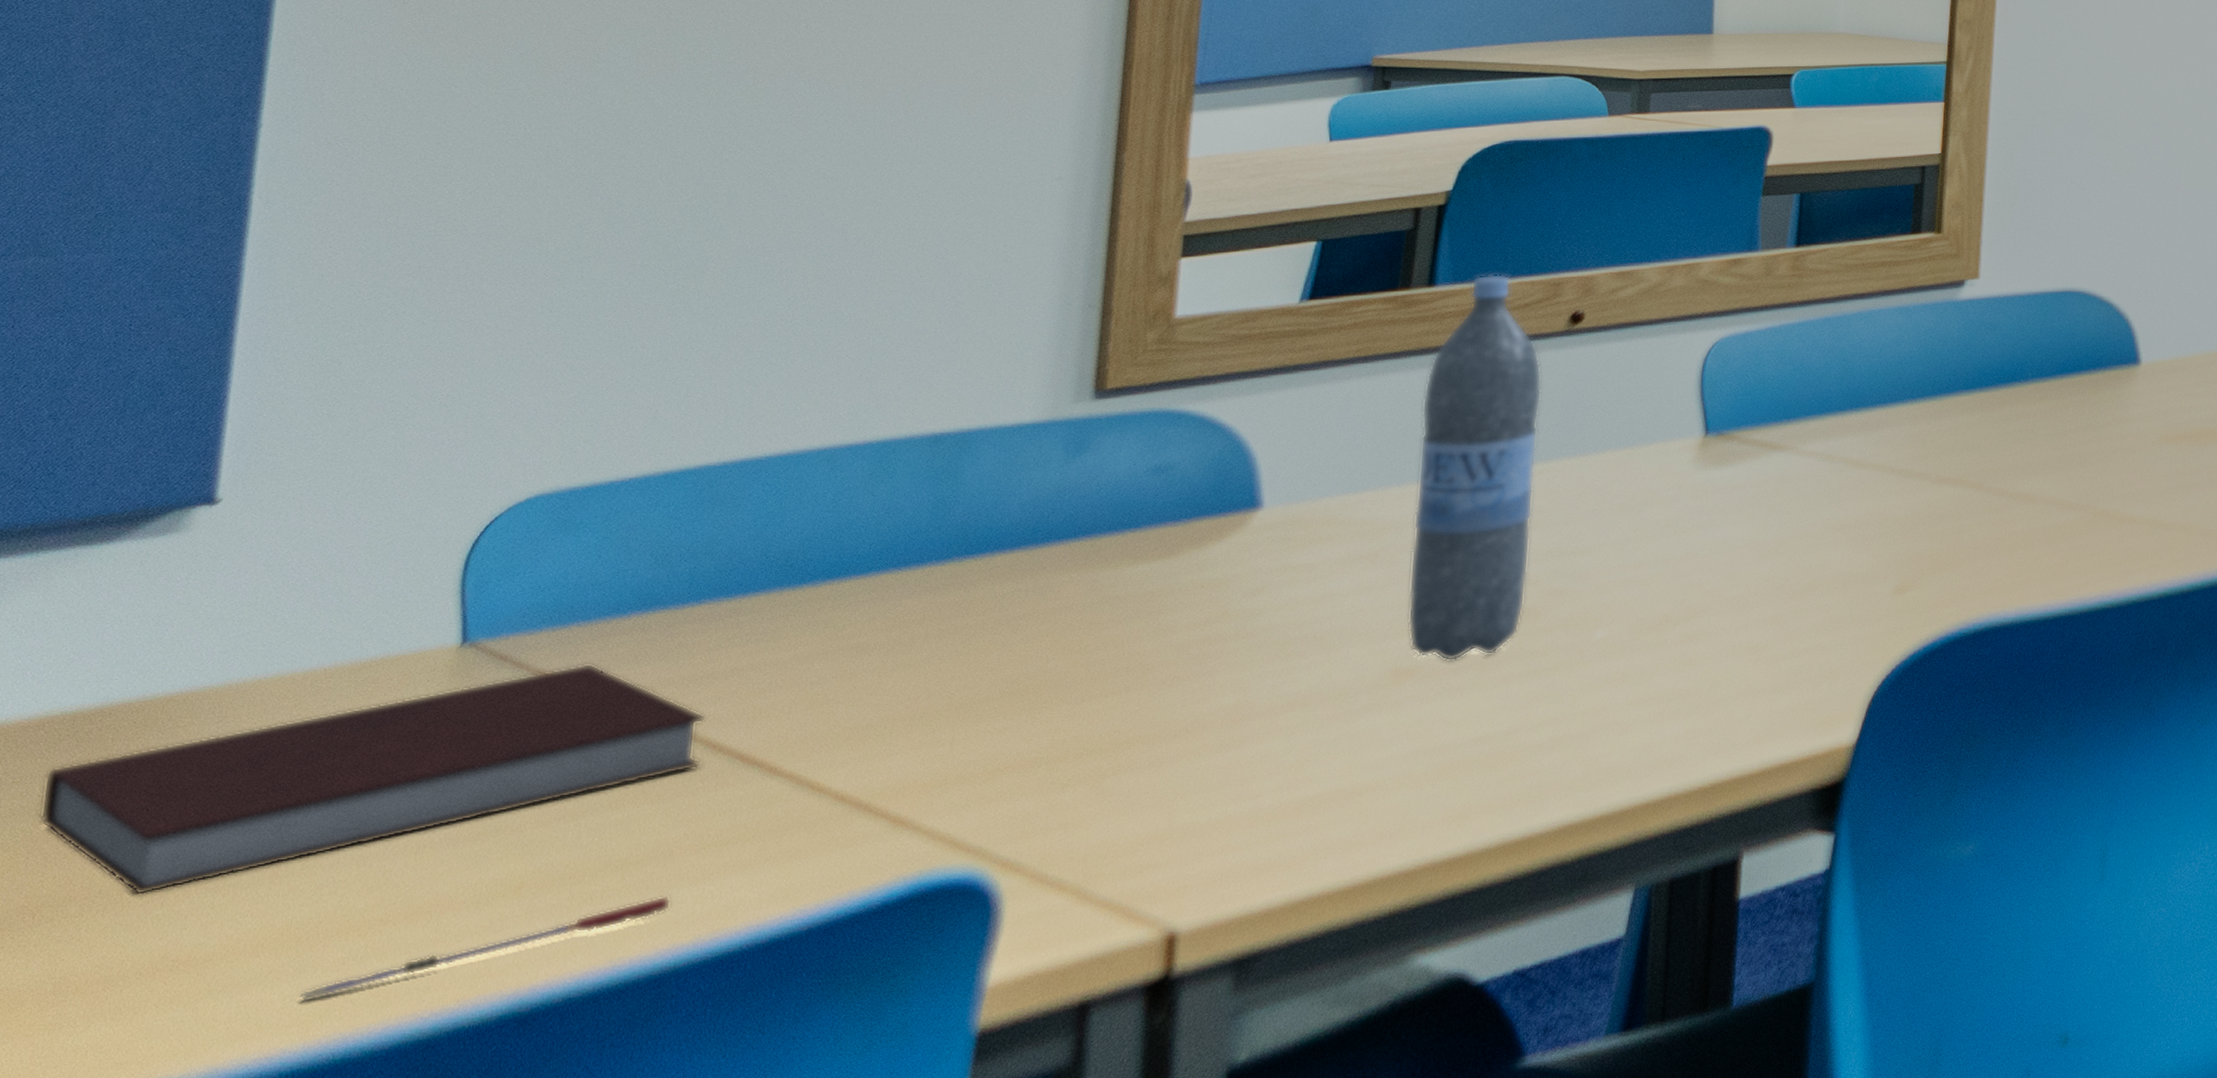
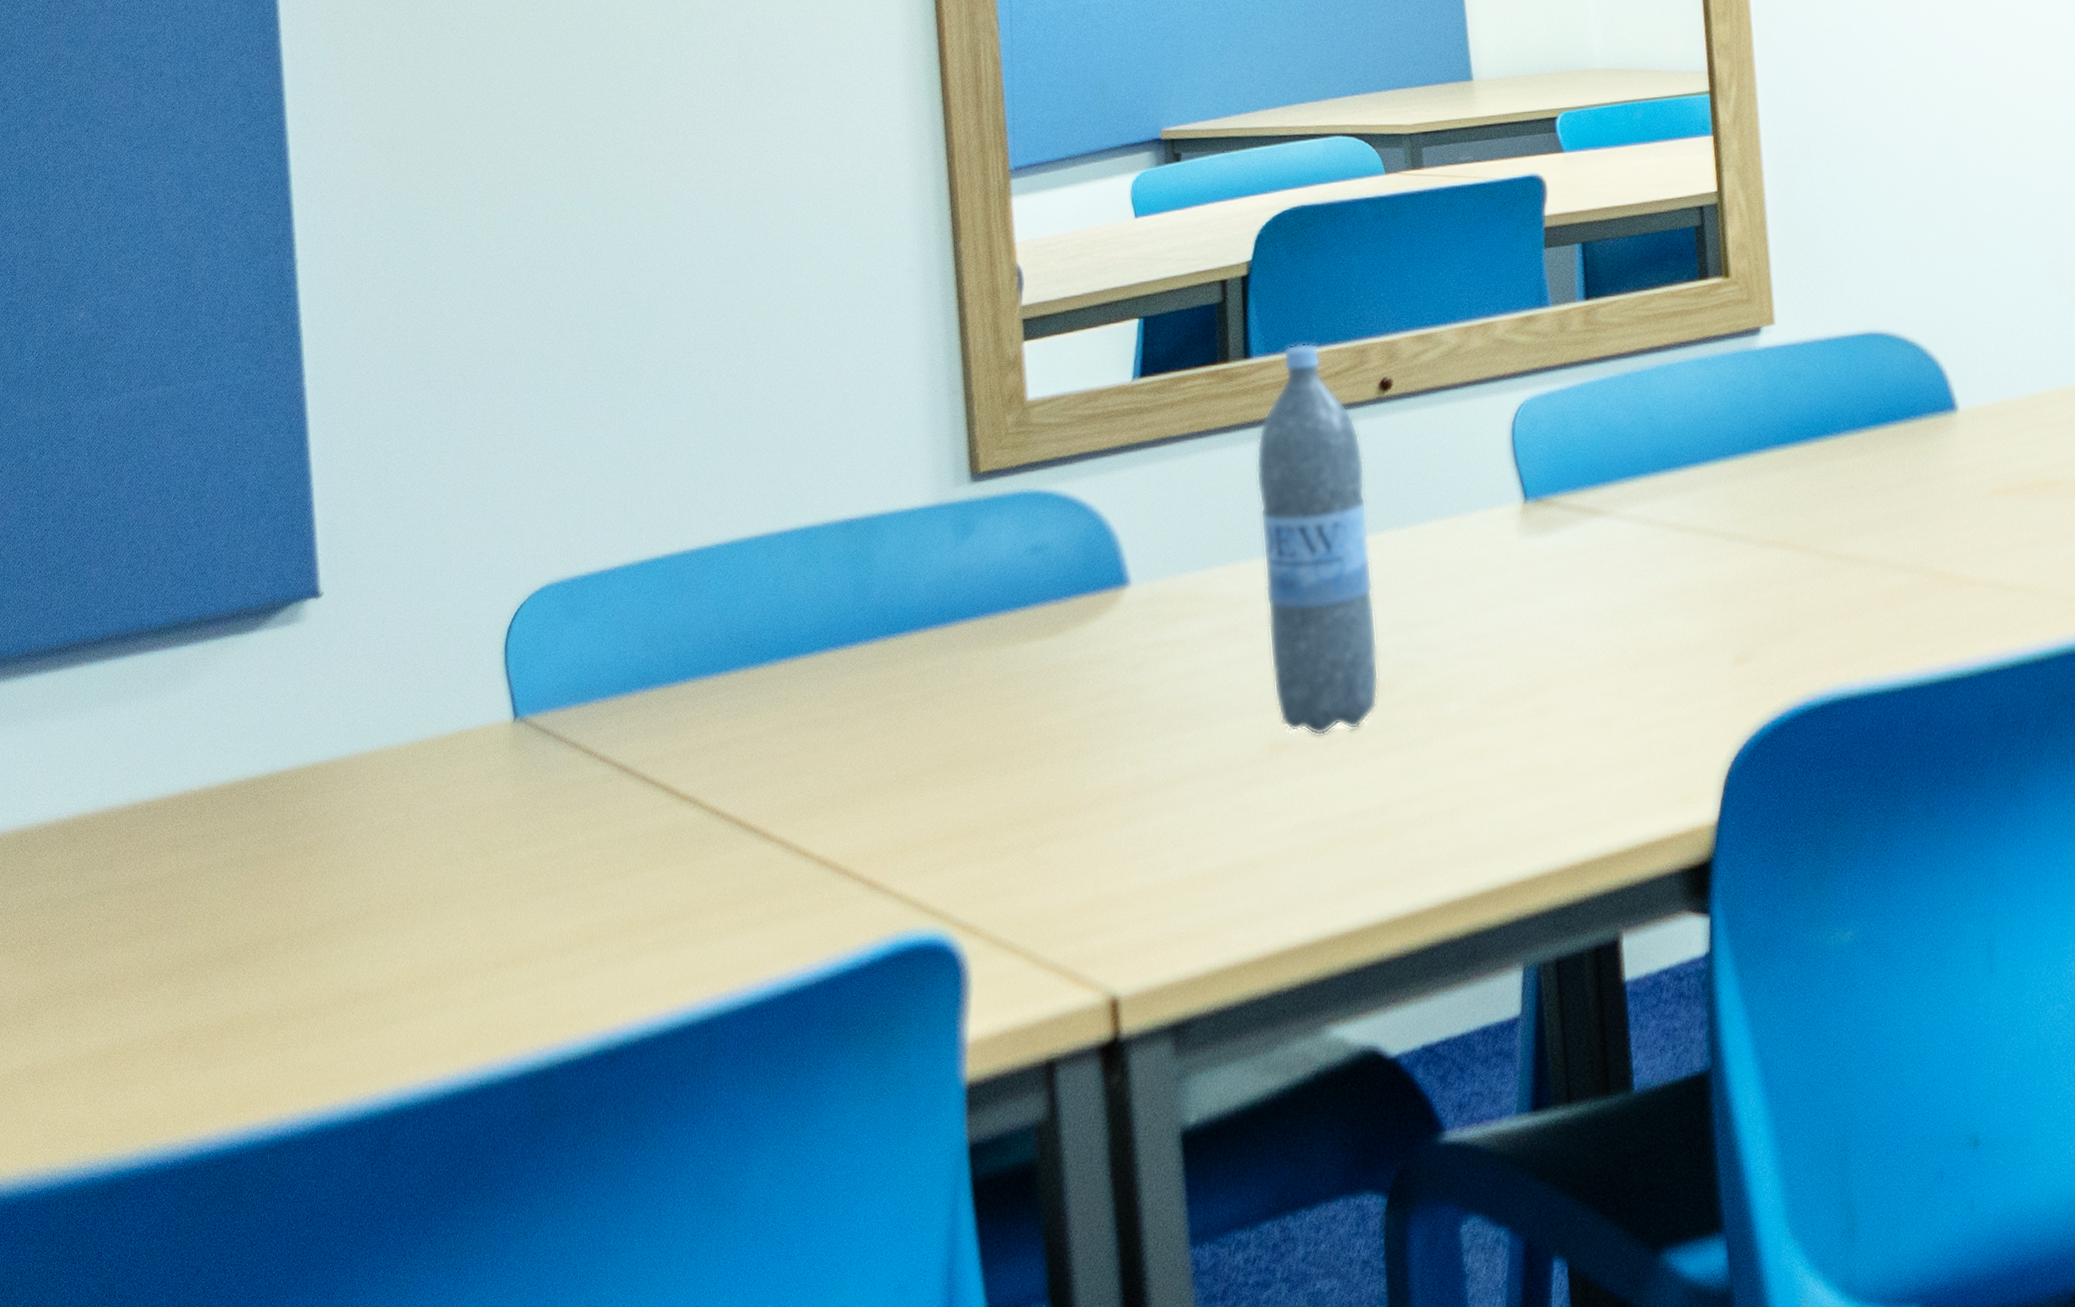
notebook: present [39,663,706,896] -> none [242,736,709,937]
pen: present [299,896,672,1001] -> none [448,949,707,1033]

